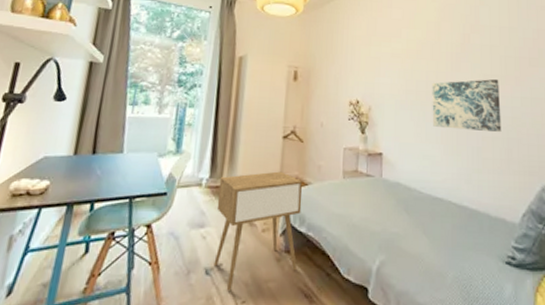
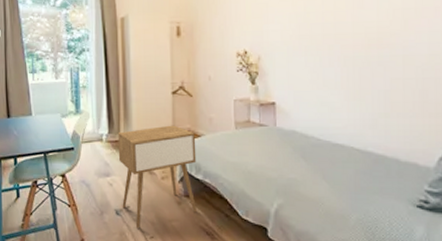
wall art: present [432,79,502,133] -> none [329,13,415,73]

